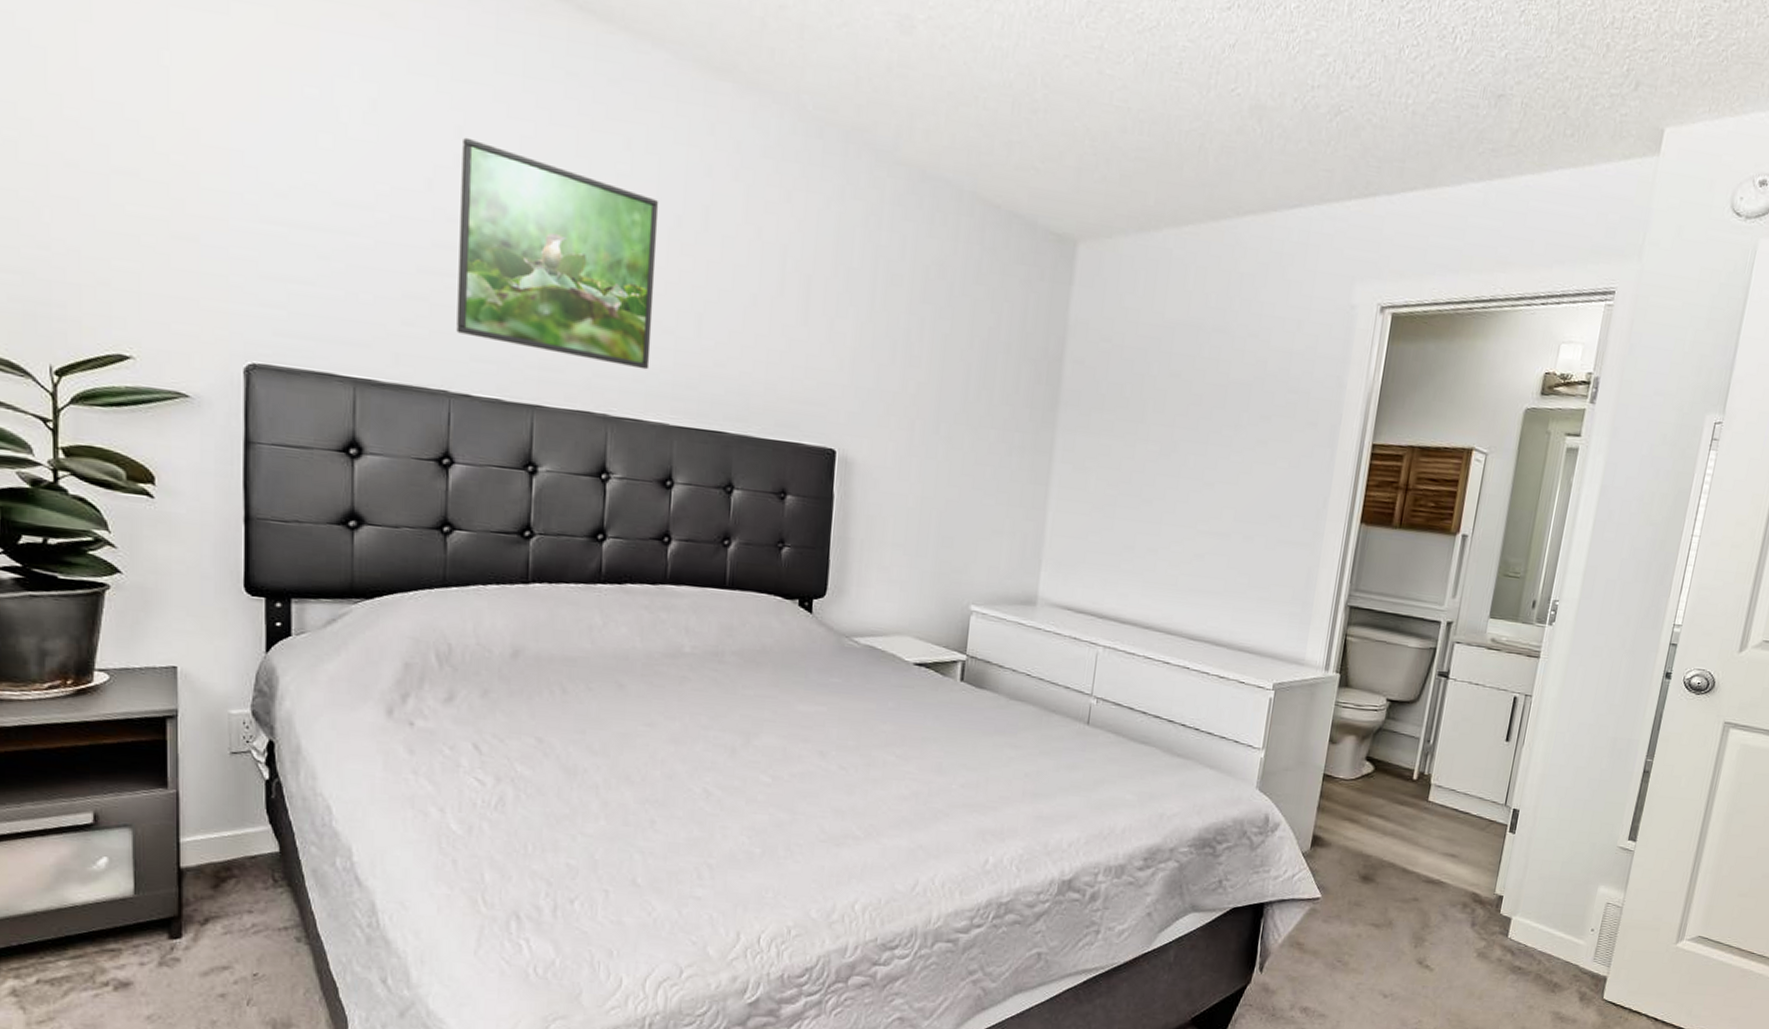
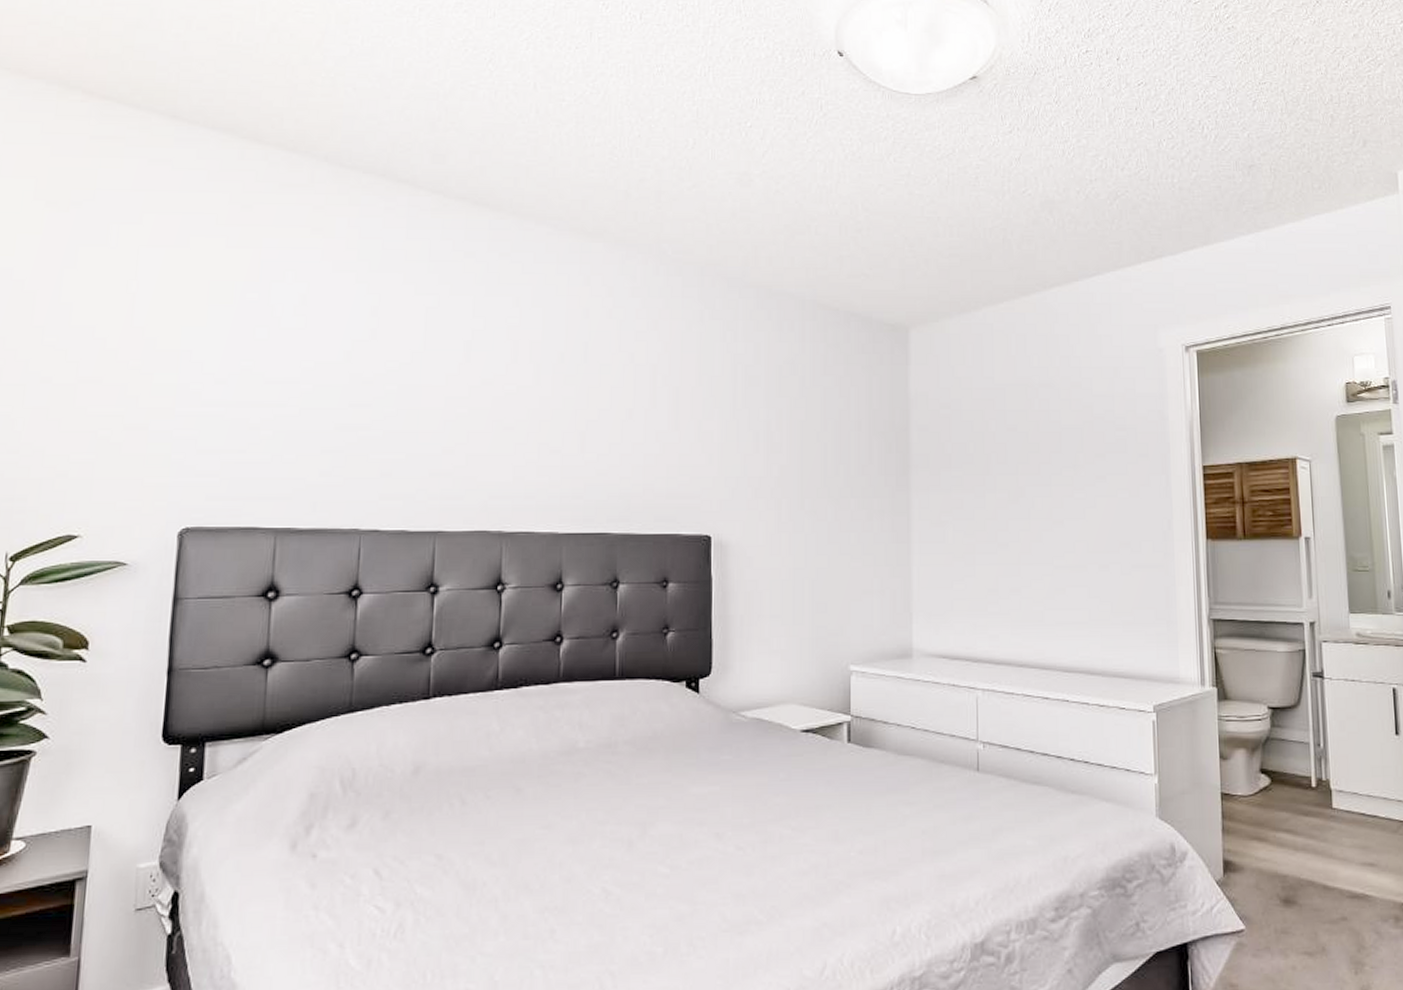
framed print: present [456,137,659,370] -> none [368,314,545,487]

